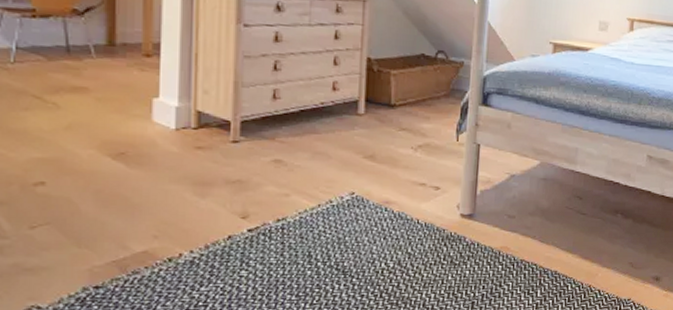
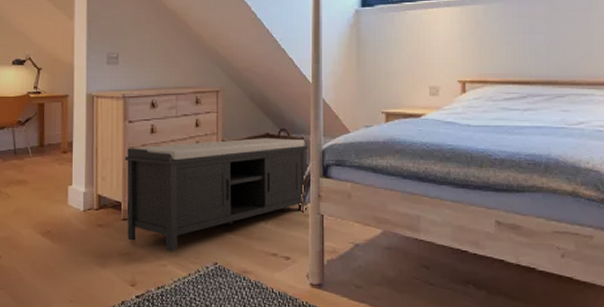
bench: none [236,56,469,181] -> present [124,138,309,252]

